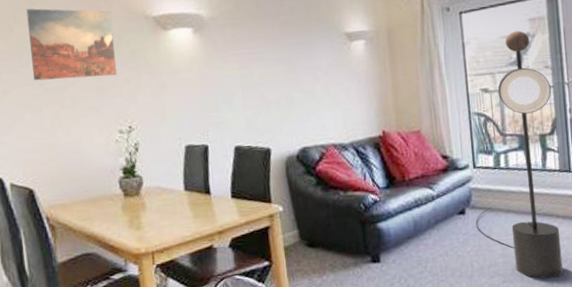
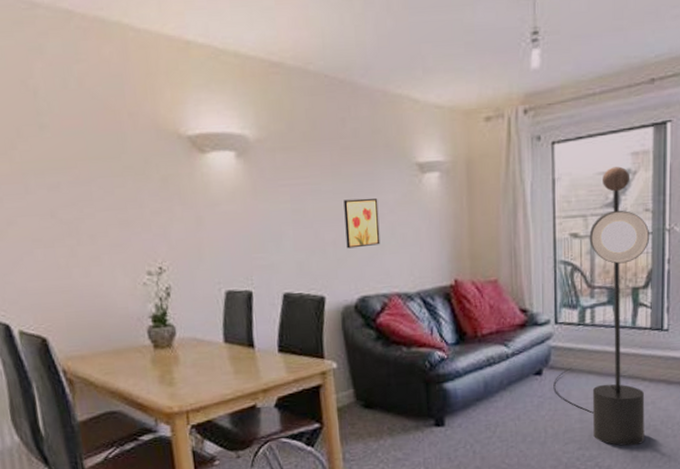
wall art: present [26,8,118,81] -> none [32,121,145,210]
wall art: none [284,63,317,107] -> present [343,197,381,249]

